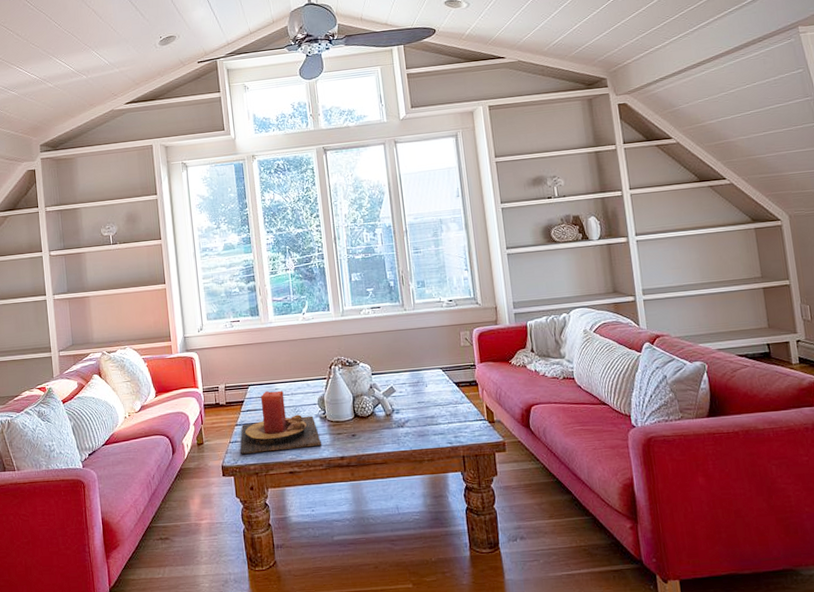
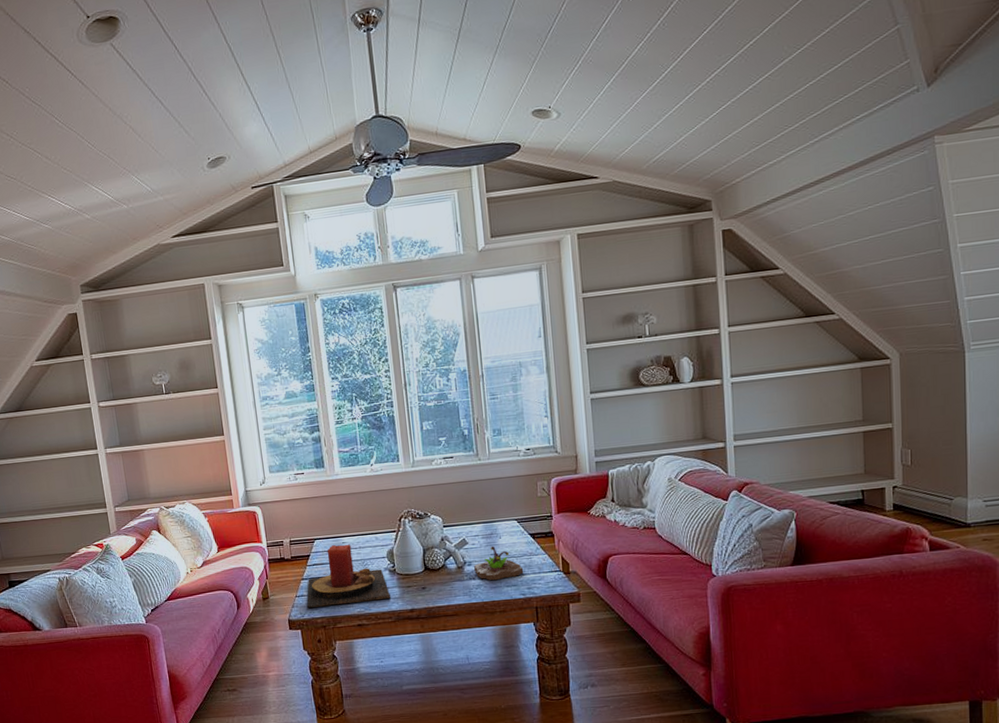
succulent planter: none [402,394,450,429] -> present [474,546,524,581]

